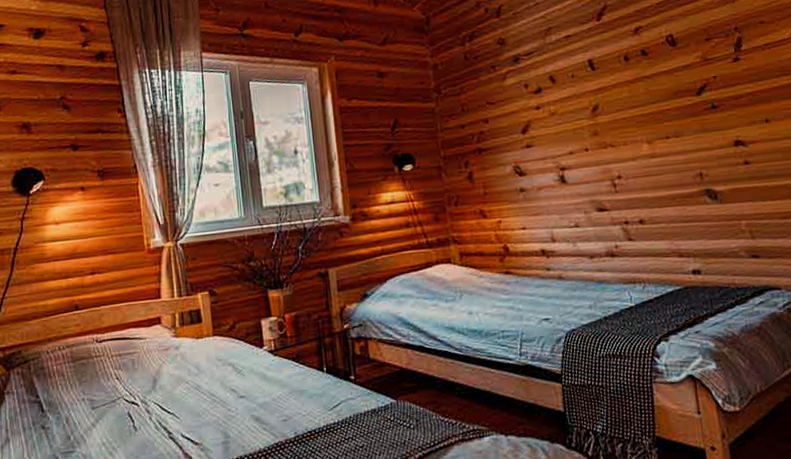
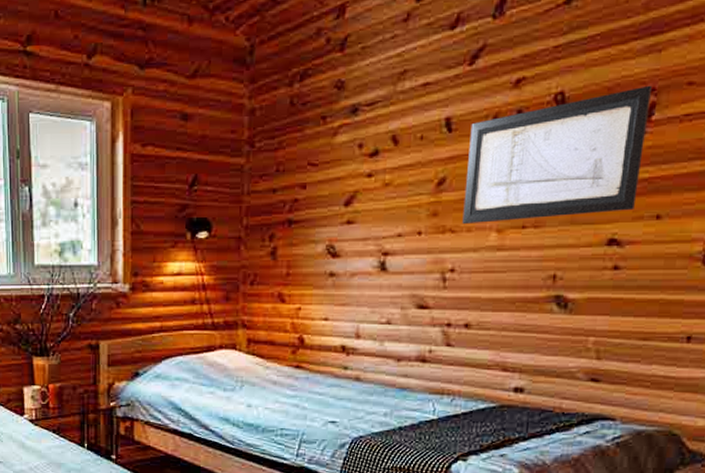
wall art: none [608,25,747,140] -> present [462,85,652,225]

